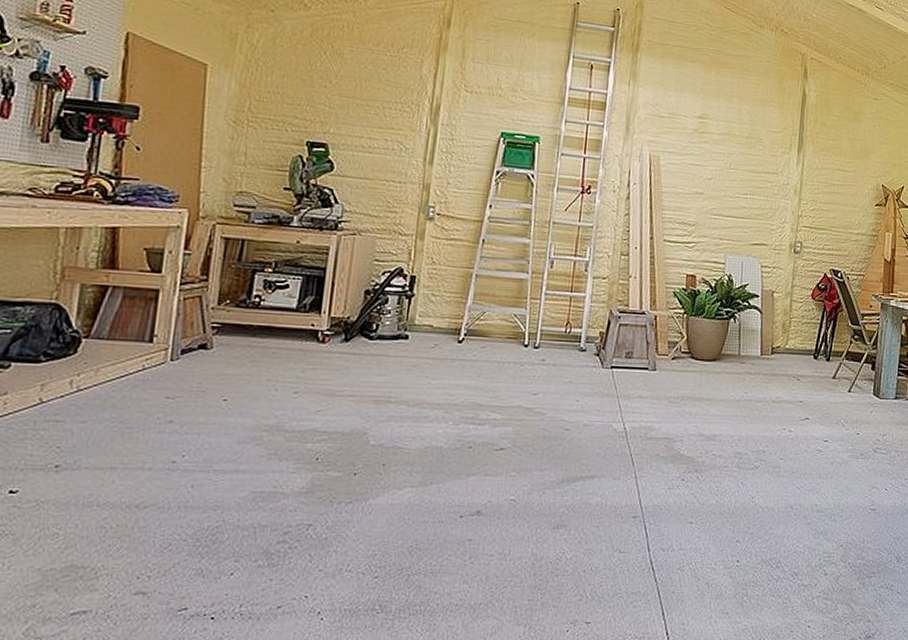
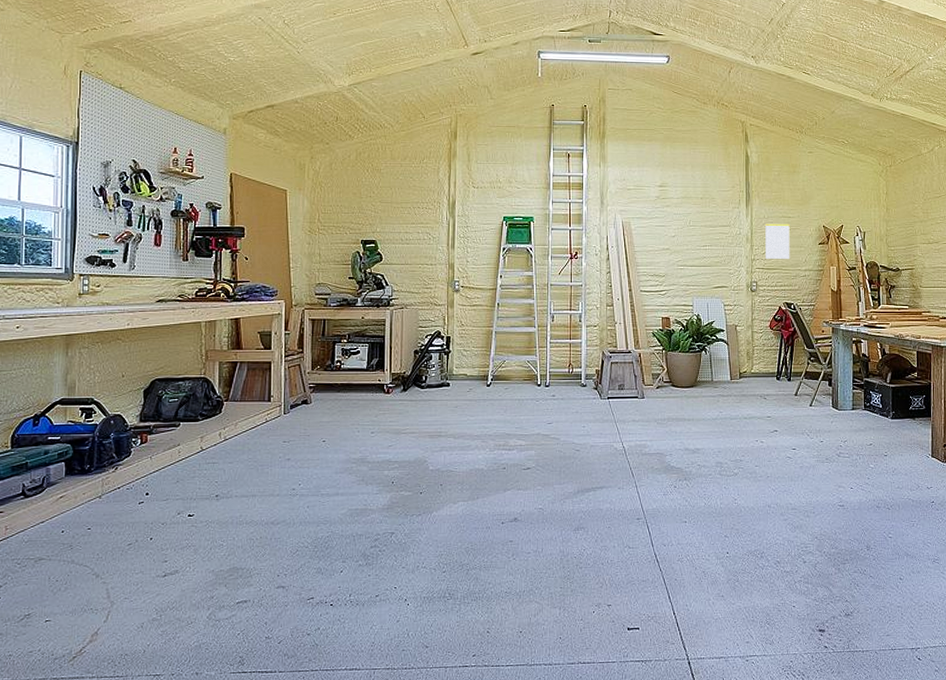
calendar: none [814,175,845,219] -> present [765,223,790,259]

